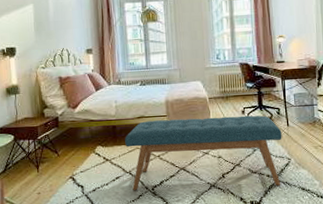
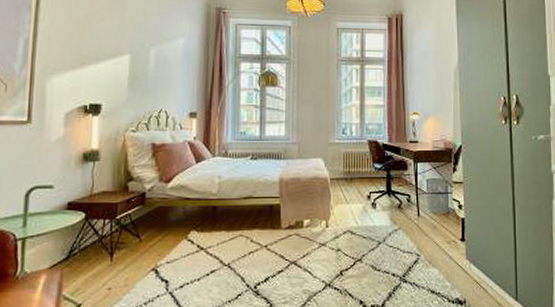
bench: present [125,115,282,190] -> none [226,201,412,288]

